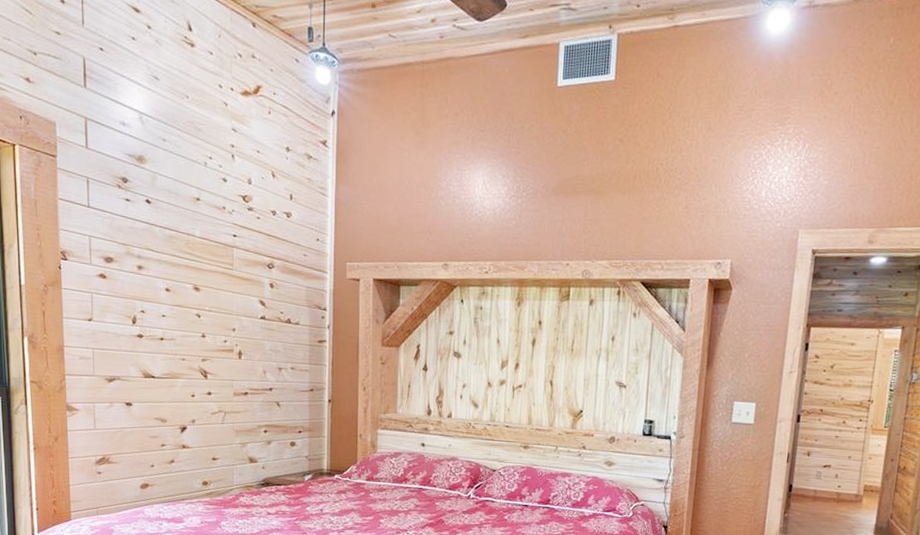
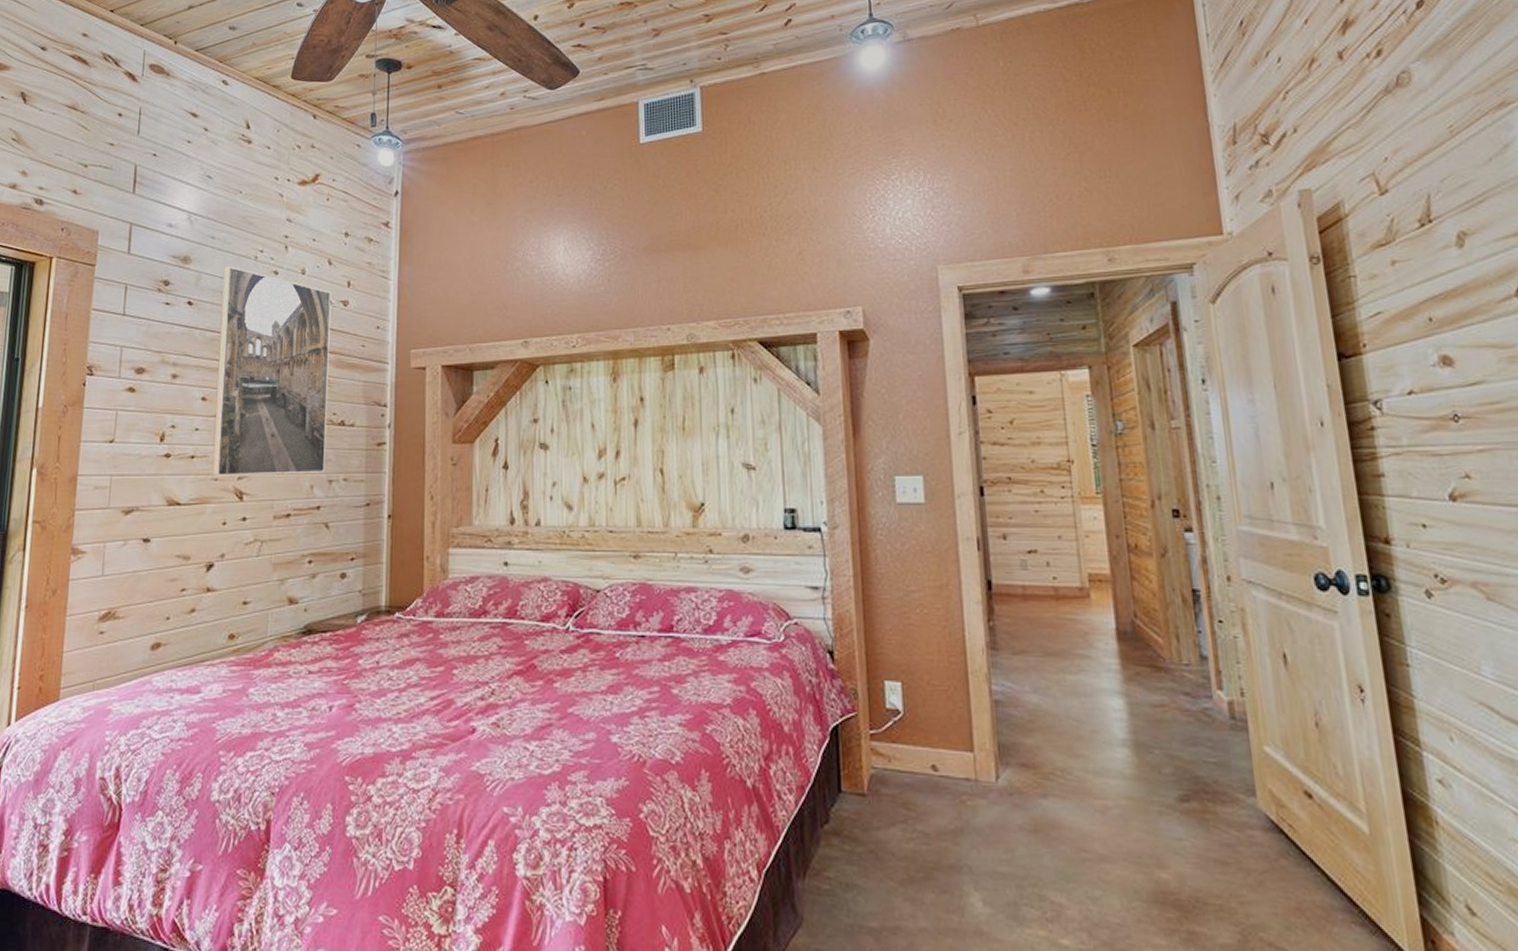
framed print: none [176,169,276,361] -> present [211,266,332,476]

